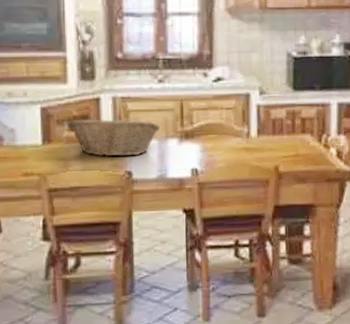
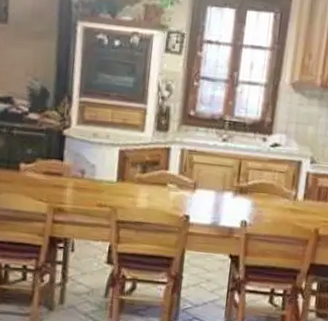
fruit basket: present [67,117,161,157] -> none [139,163,219,202]

